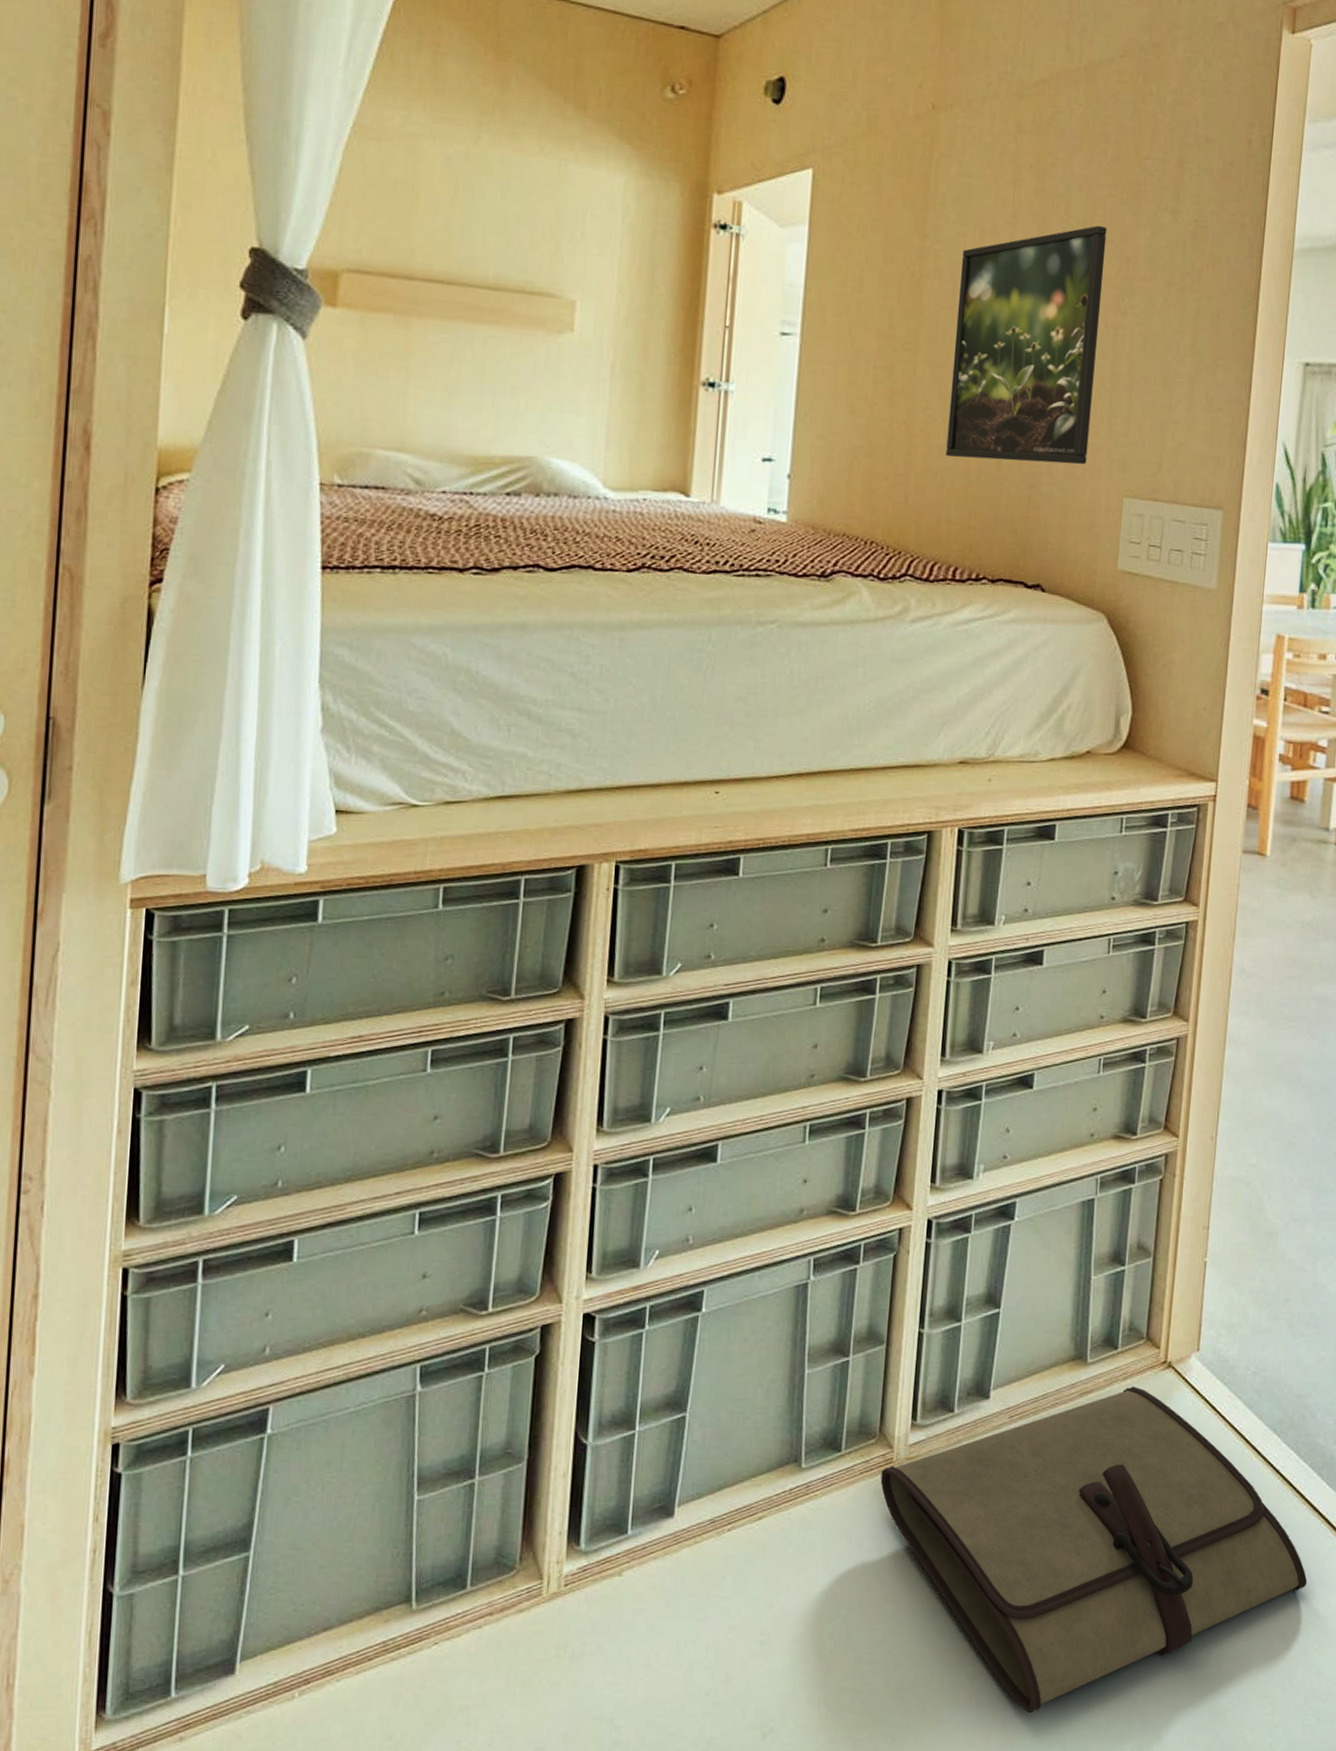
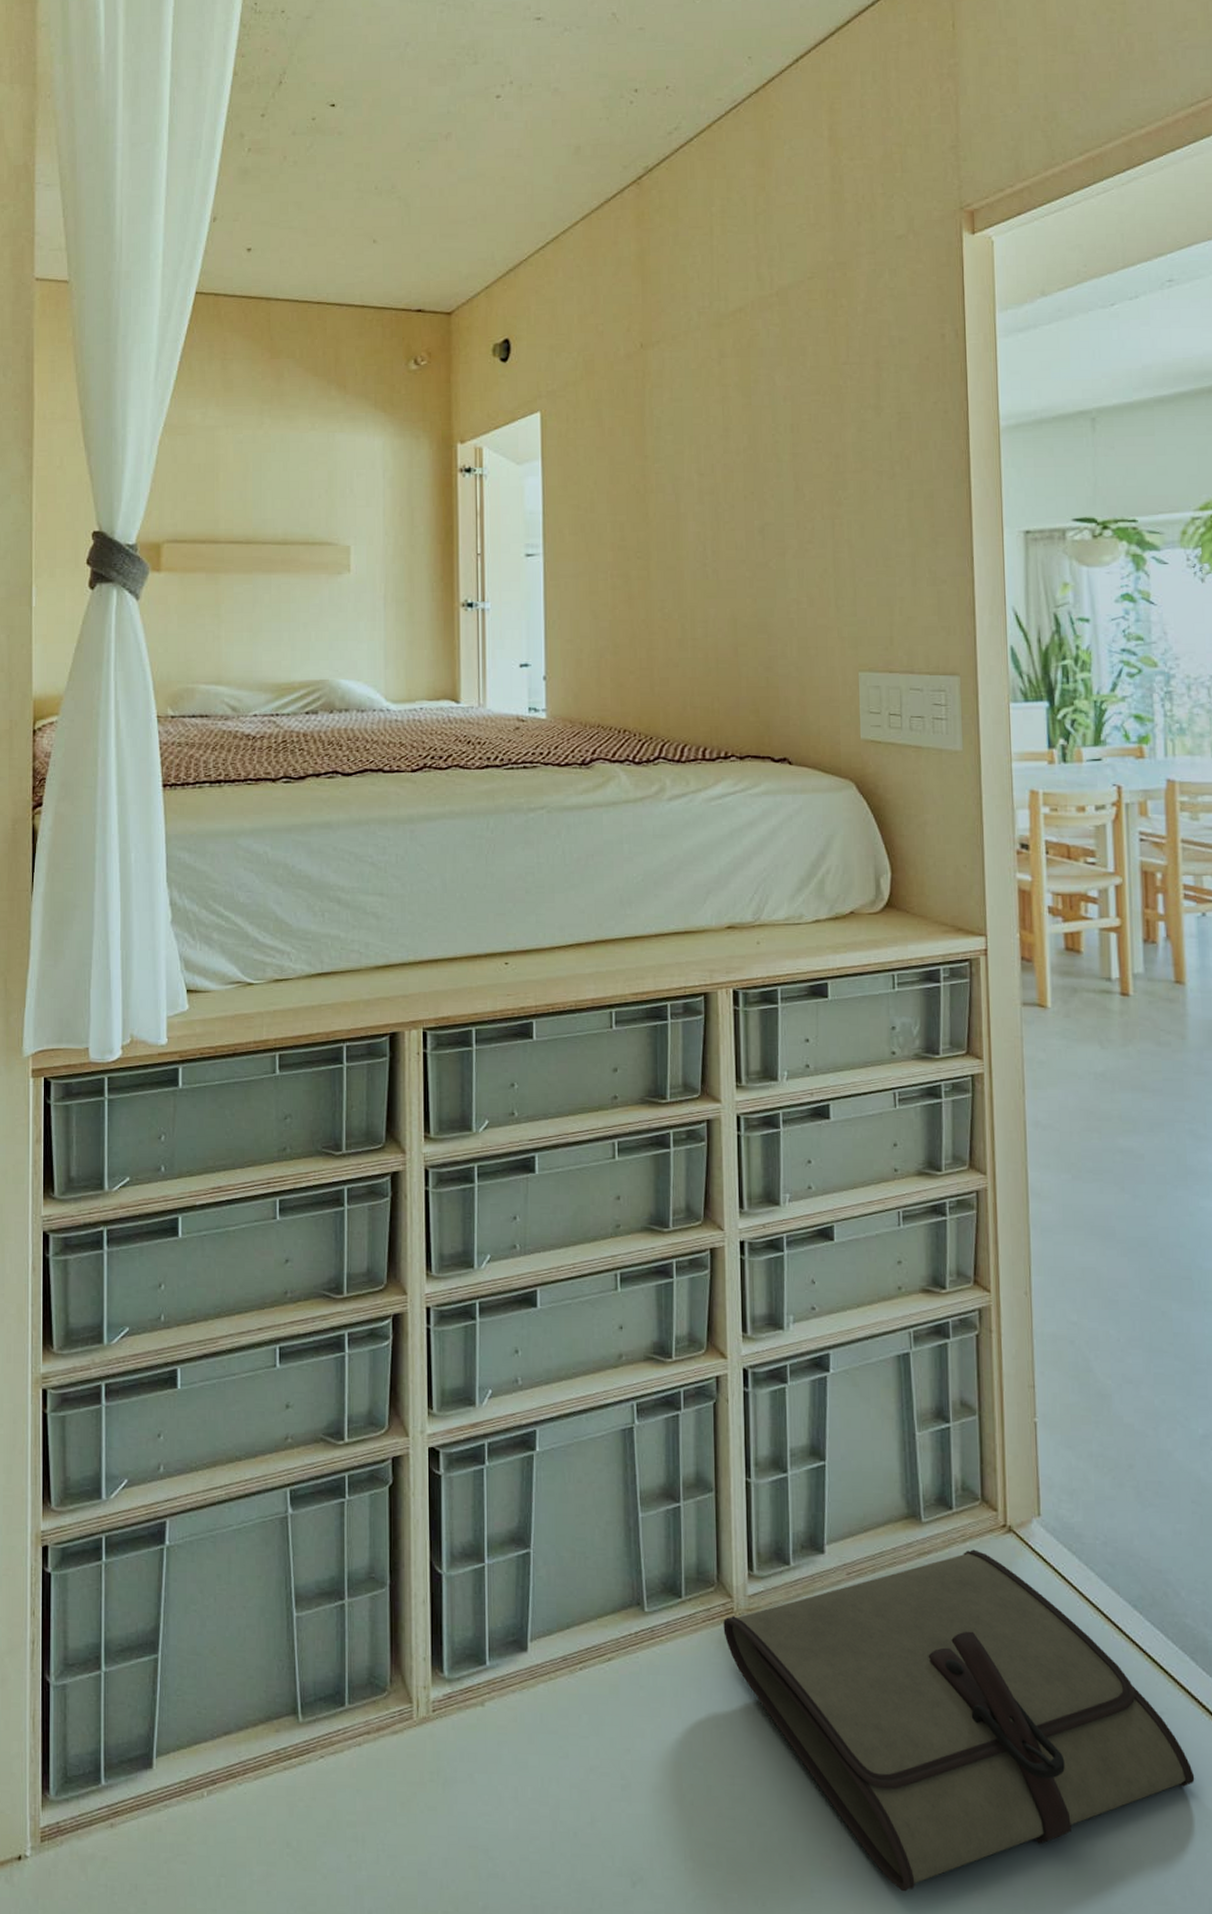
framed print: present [946,225,1107,465] -> none [681,428,819,649]

